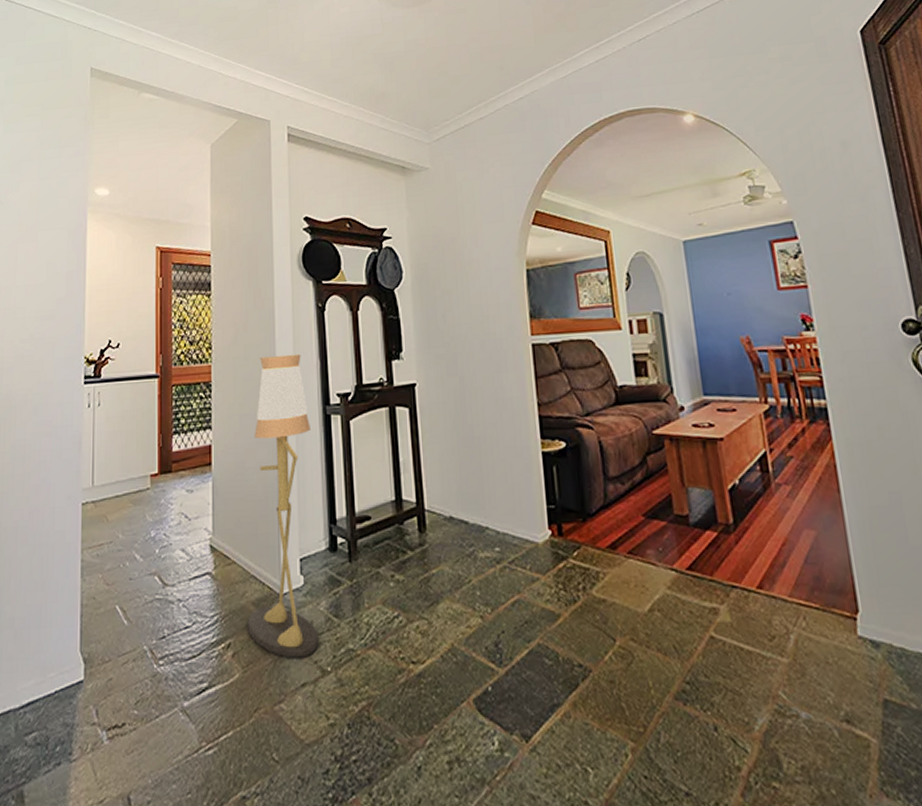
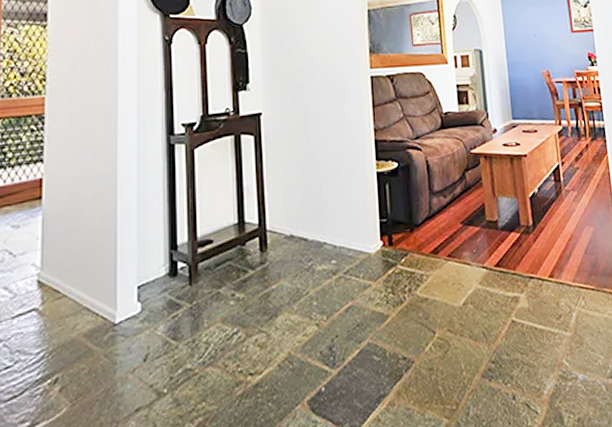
floor lamp: present [247,353,319,658] -> none [77,85,155,386]

